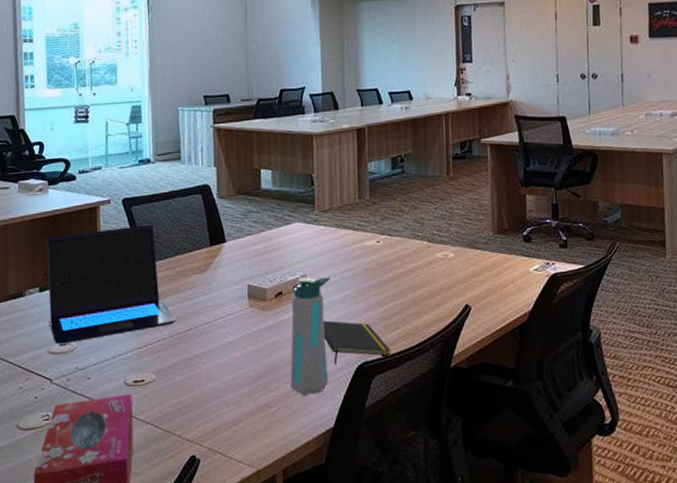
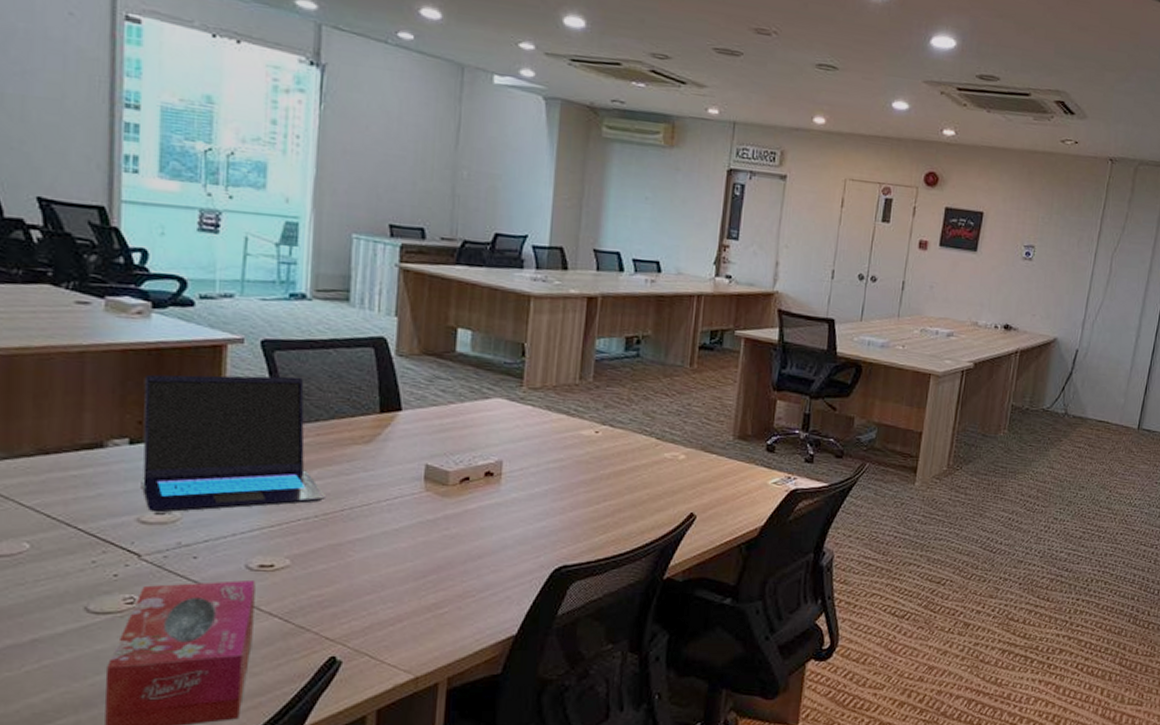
water bottle: present [290,276,331,395] -> none [468,463,533,597]
notepad: present [323,320,391,365] -> none [516,515,596,566]

